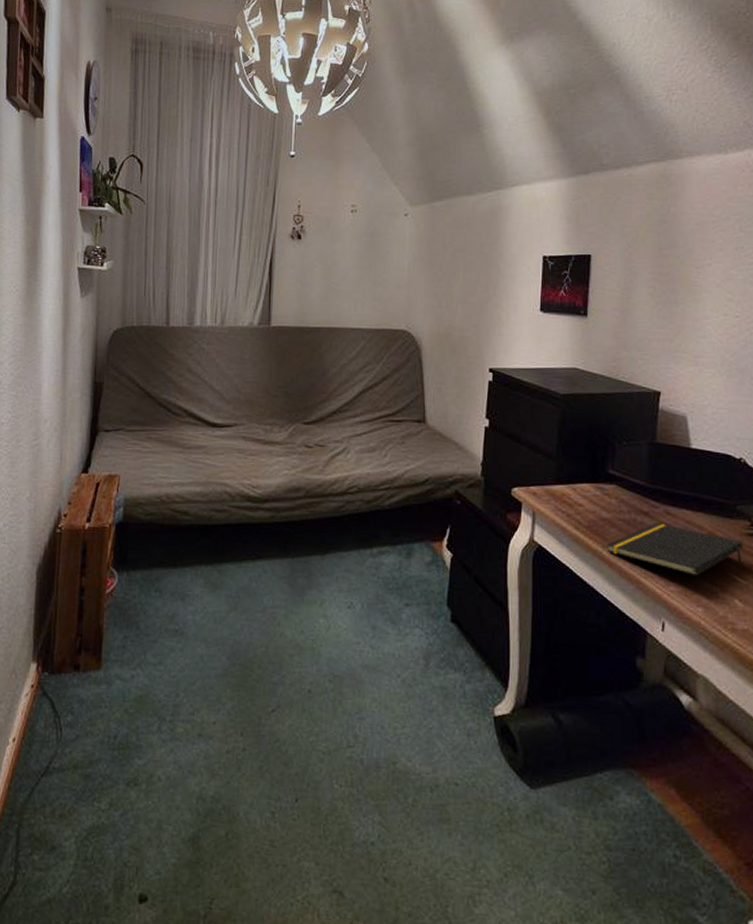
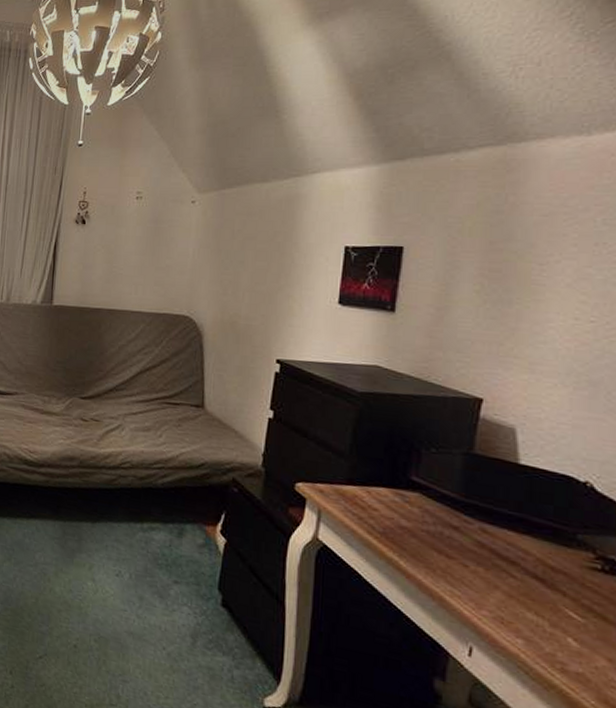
notepad: present [607,523,744,577] -> none [404,539,584,605]

